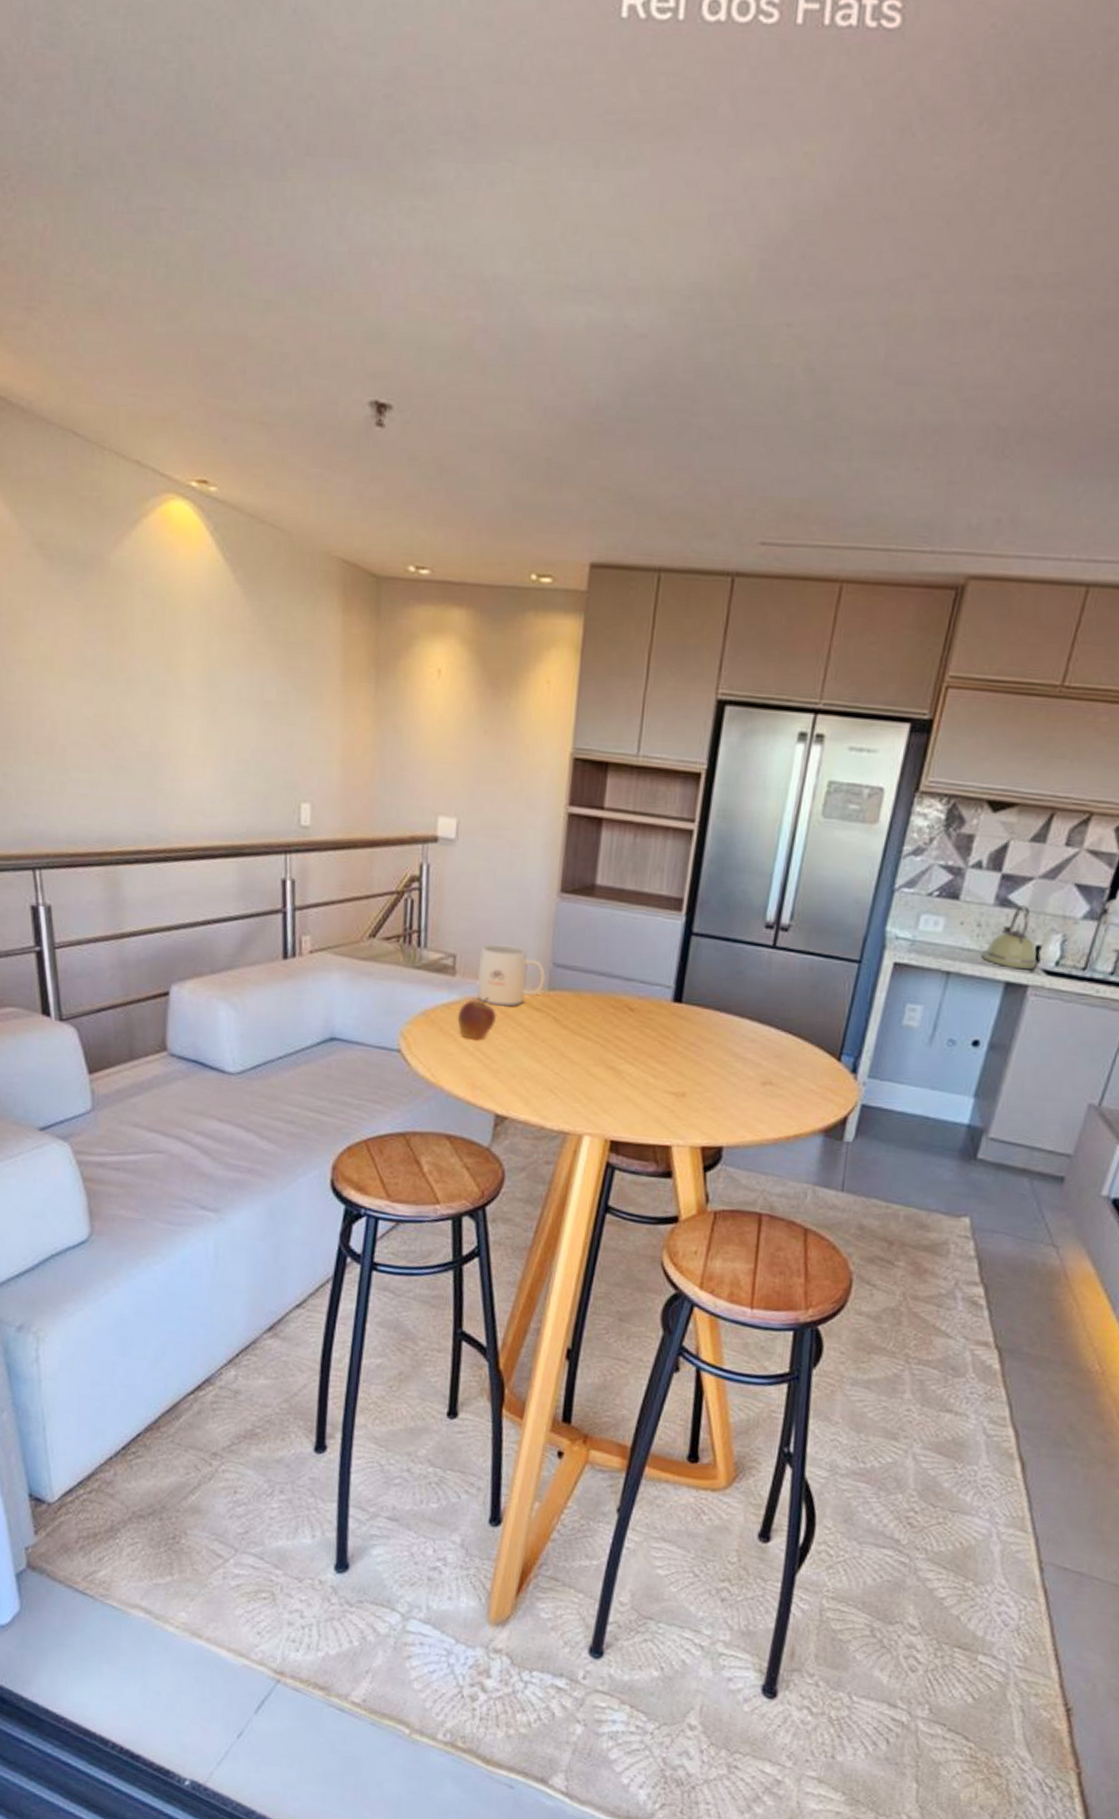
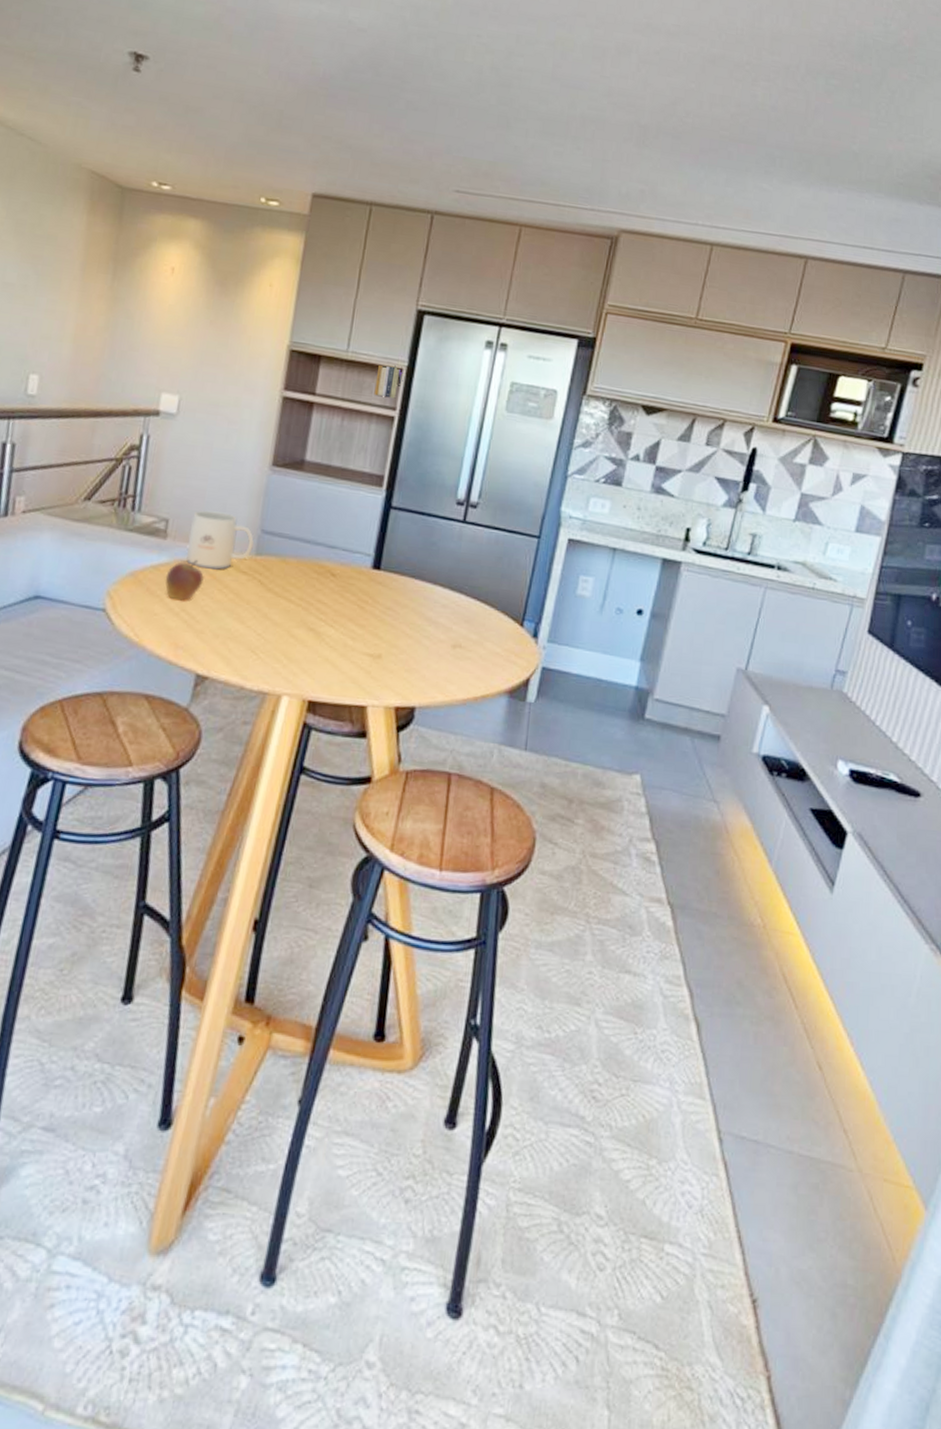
books: none [669,769,703,809] -> present [374,365,404,399]
kettle: present [982,904,1037,970] -> none [642,492,688,549]

